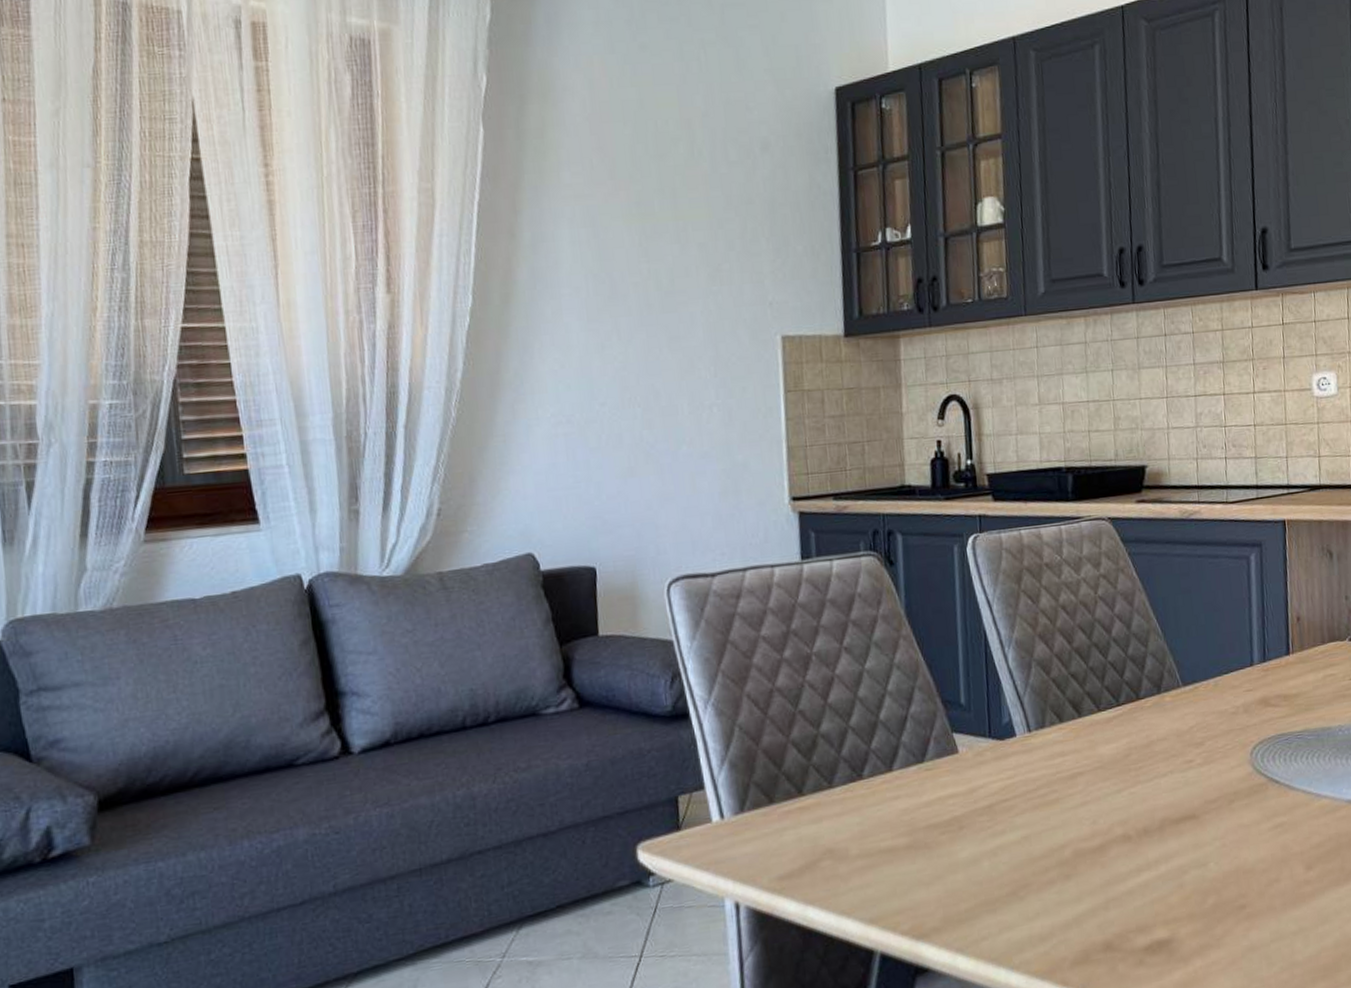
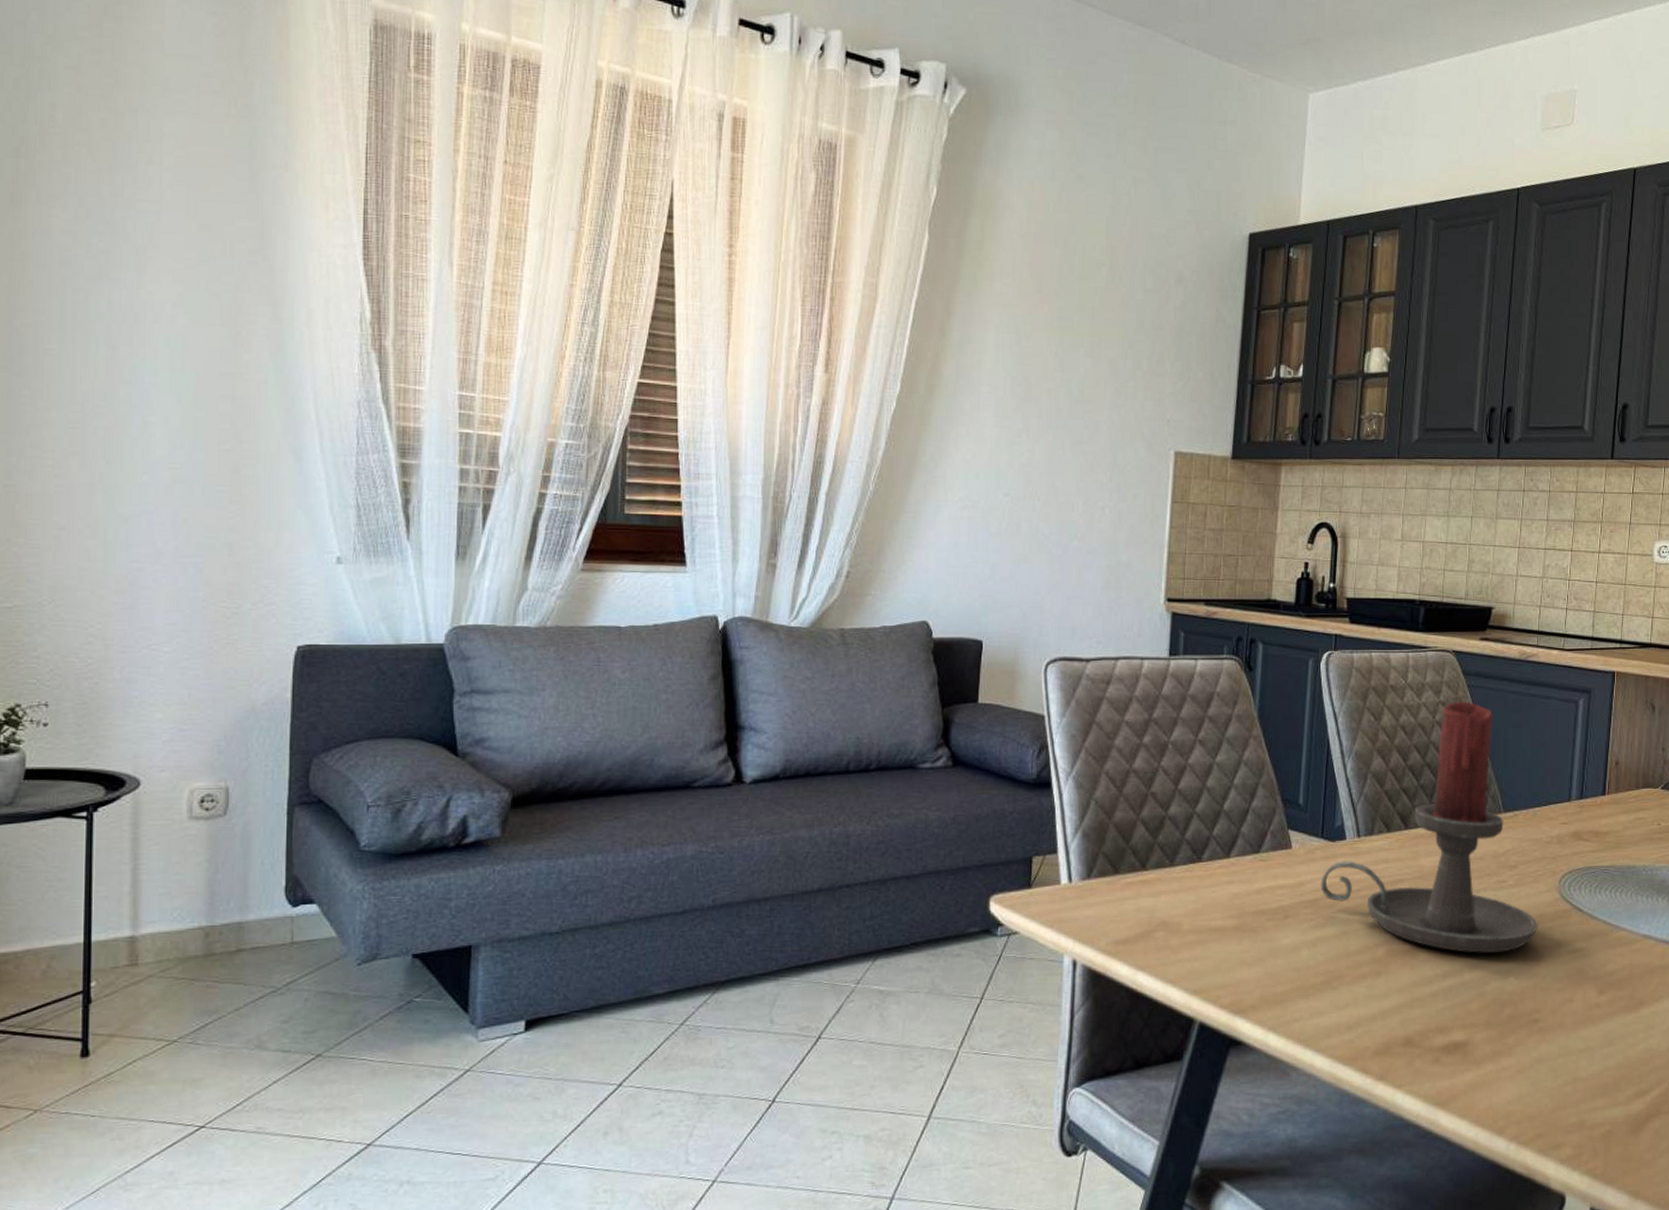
candle holder: none [993,570,1234,843] -> present [1320,701,1538,953]

